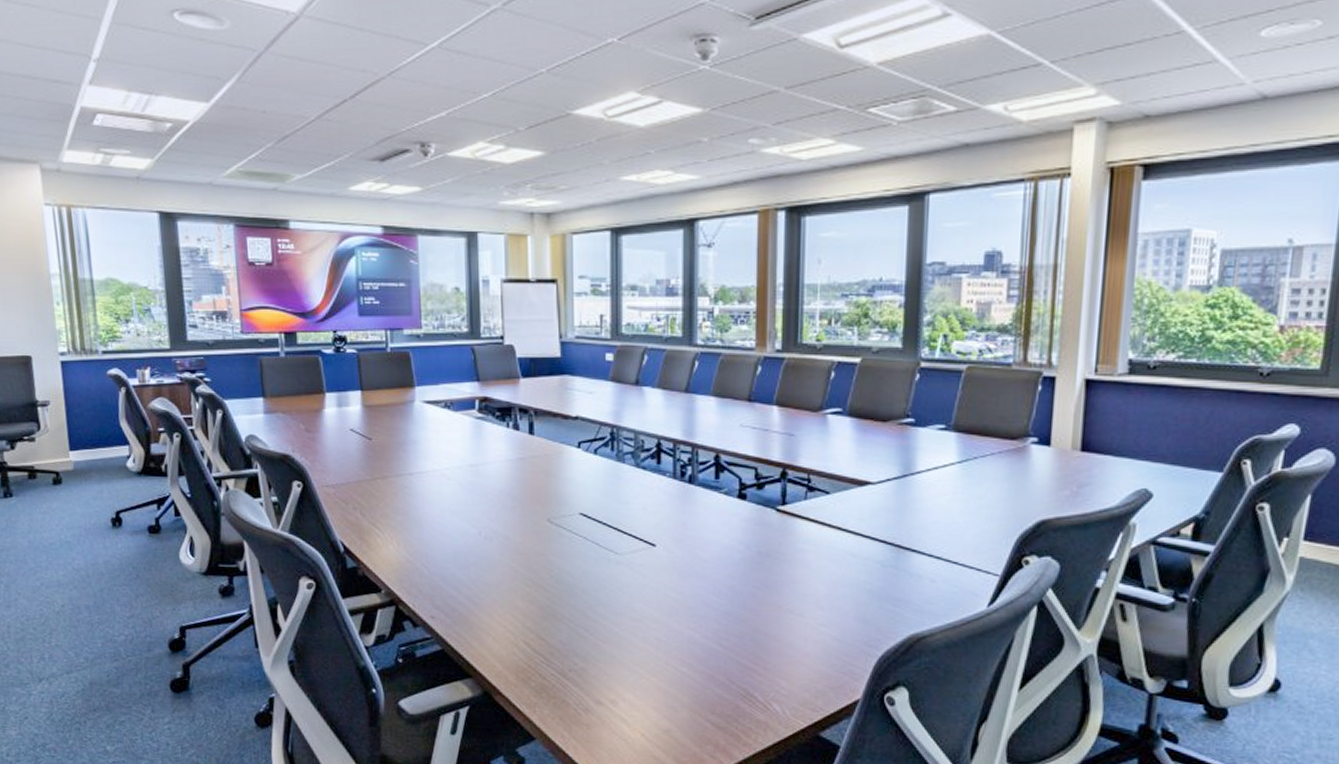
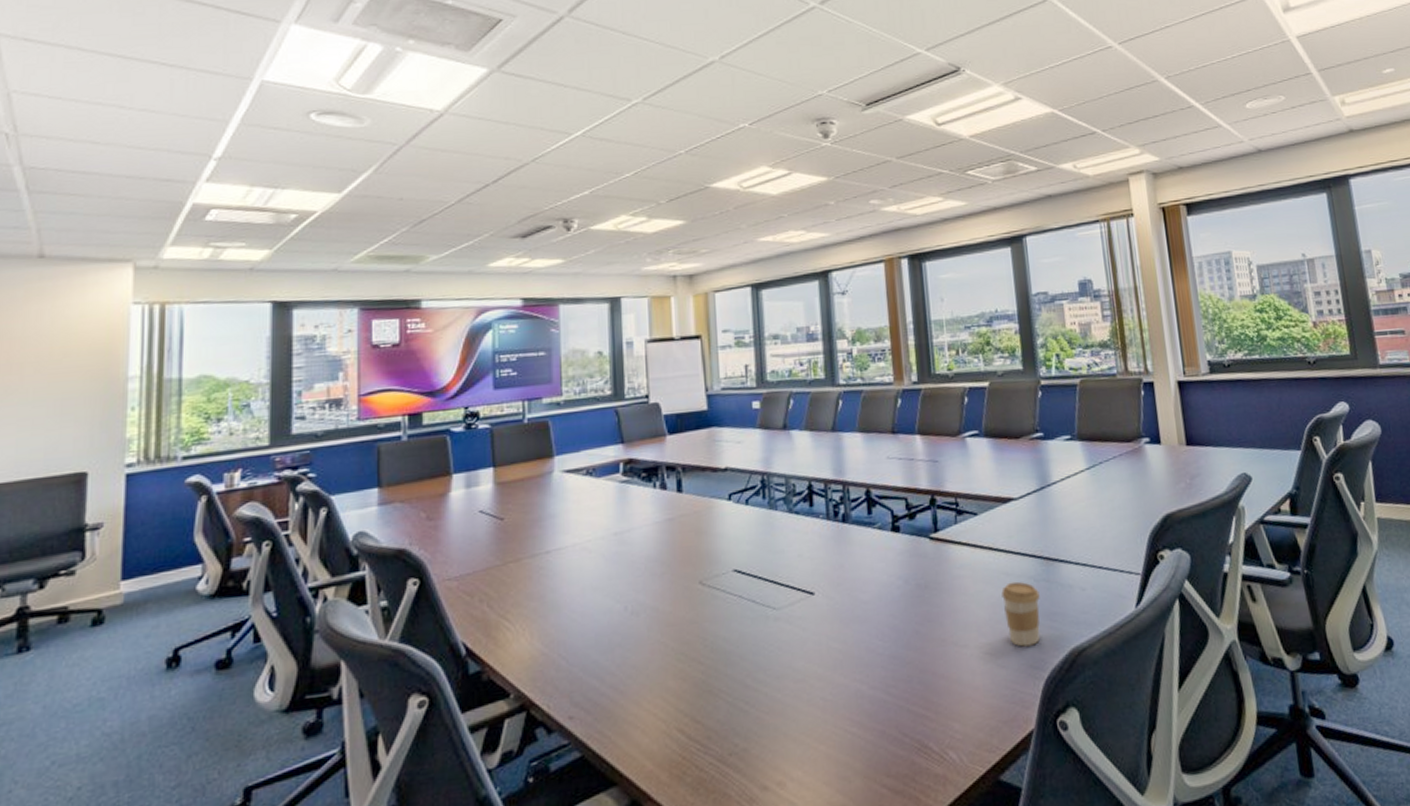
coffee cup: none [845,563,885,625] -> present [1001,581,1040,647]

